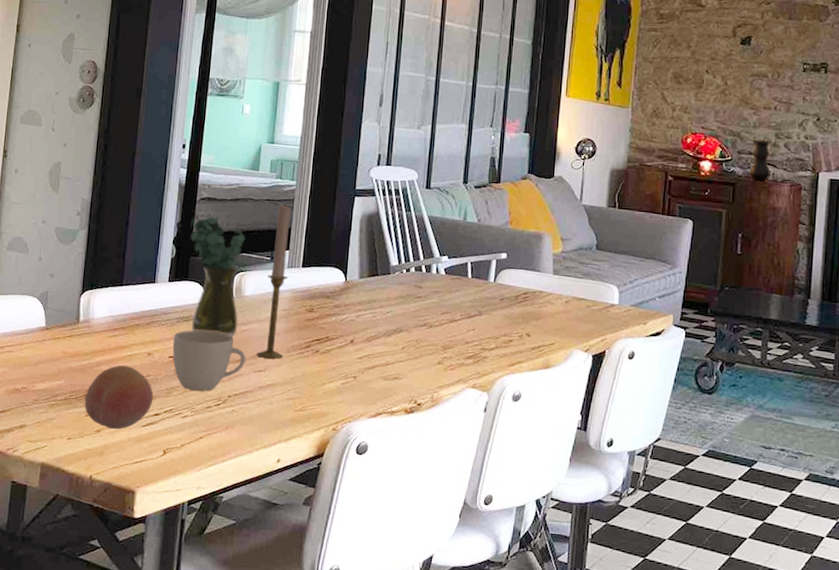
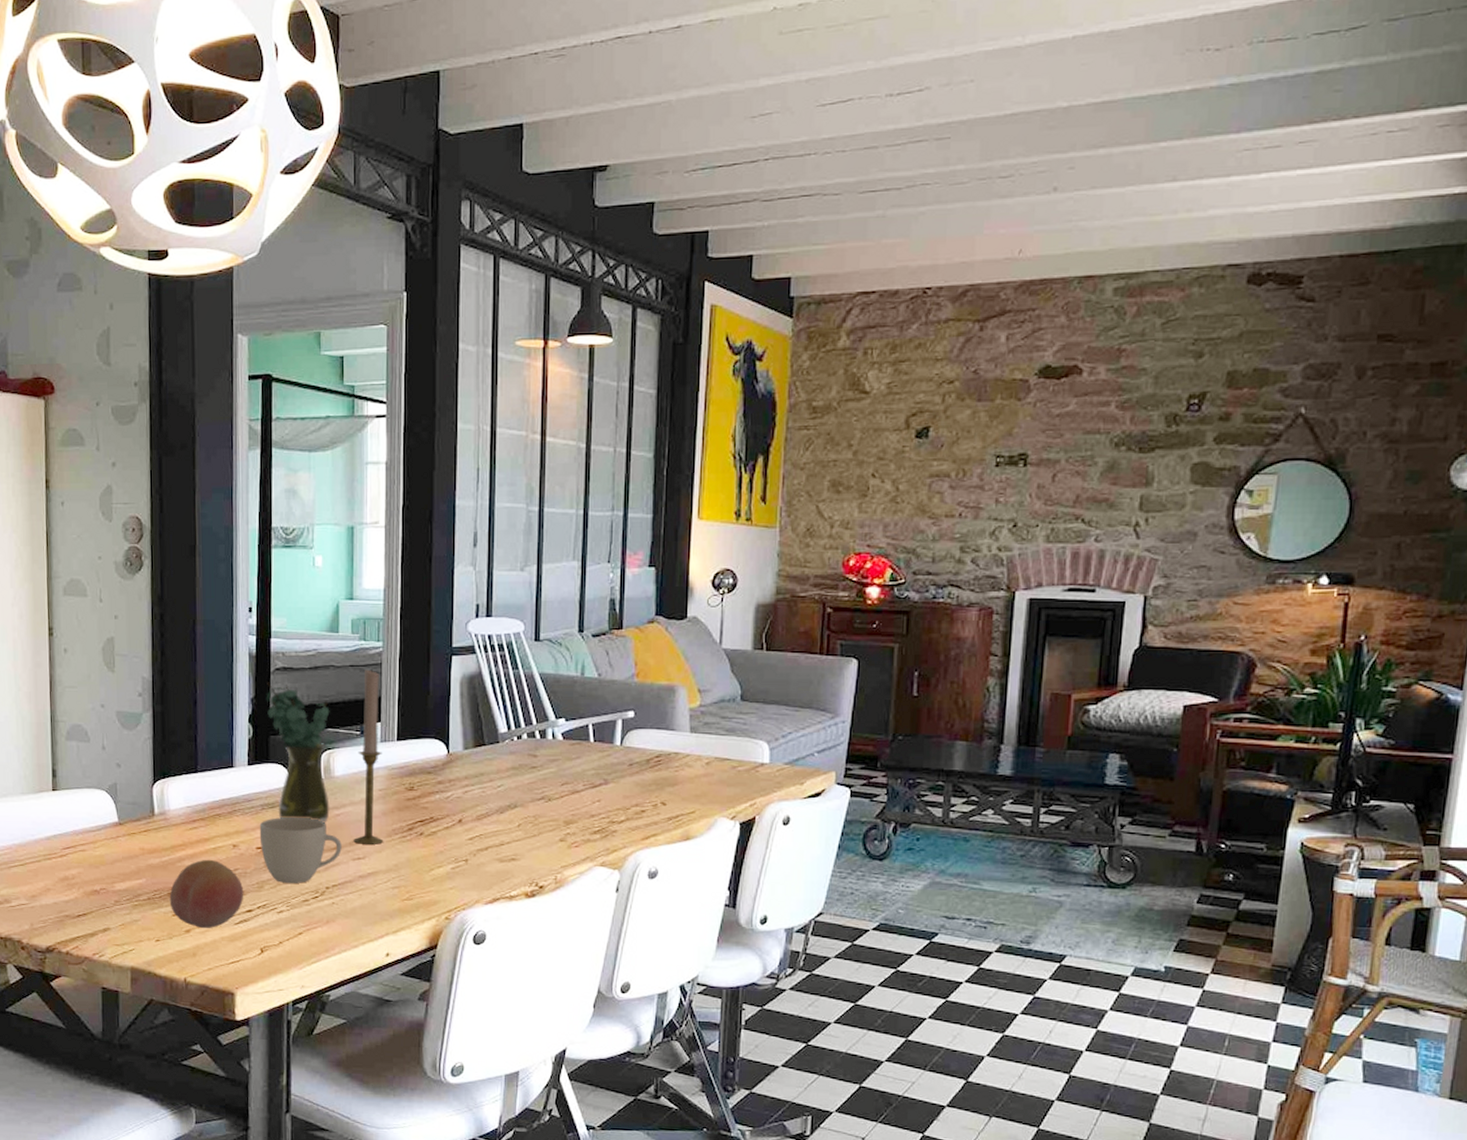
vase: present [749,140,771,183] -> none [927,557,955,609]

